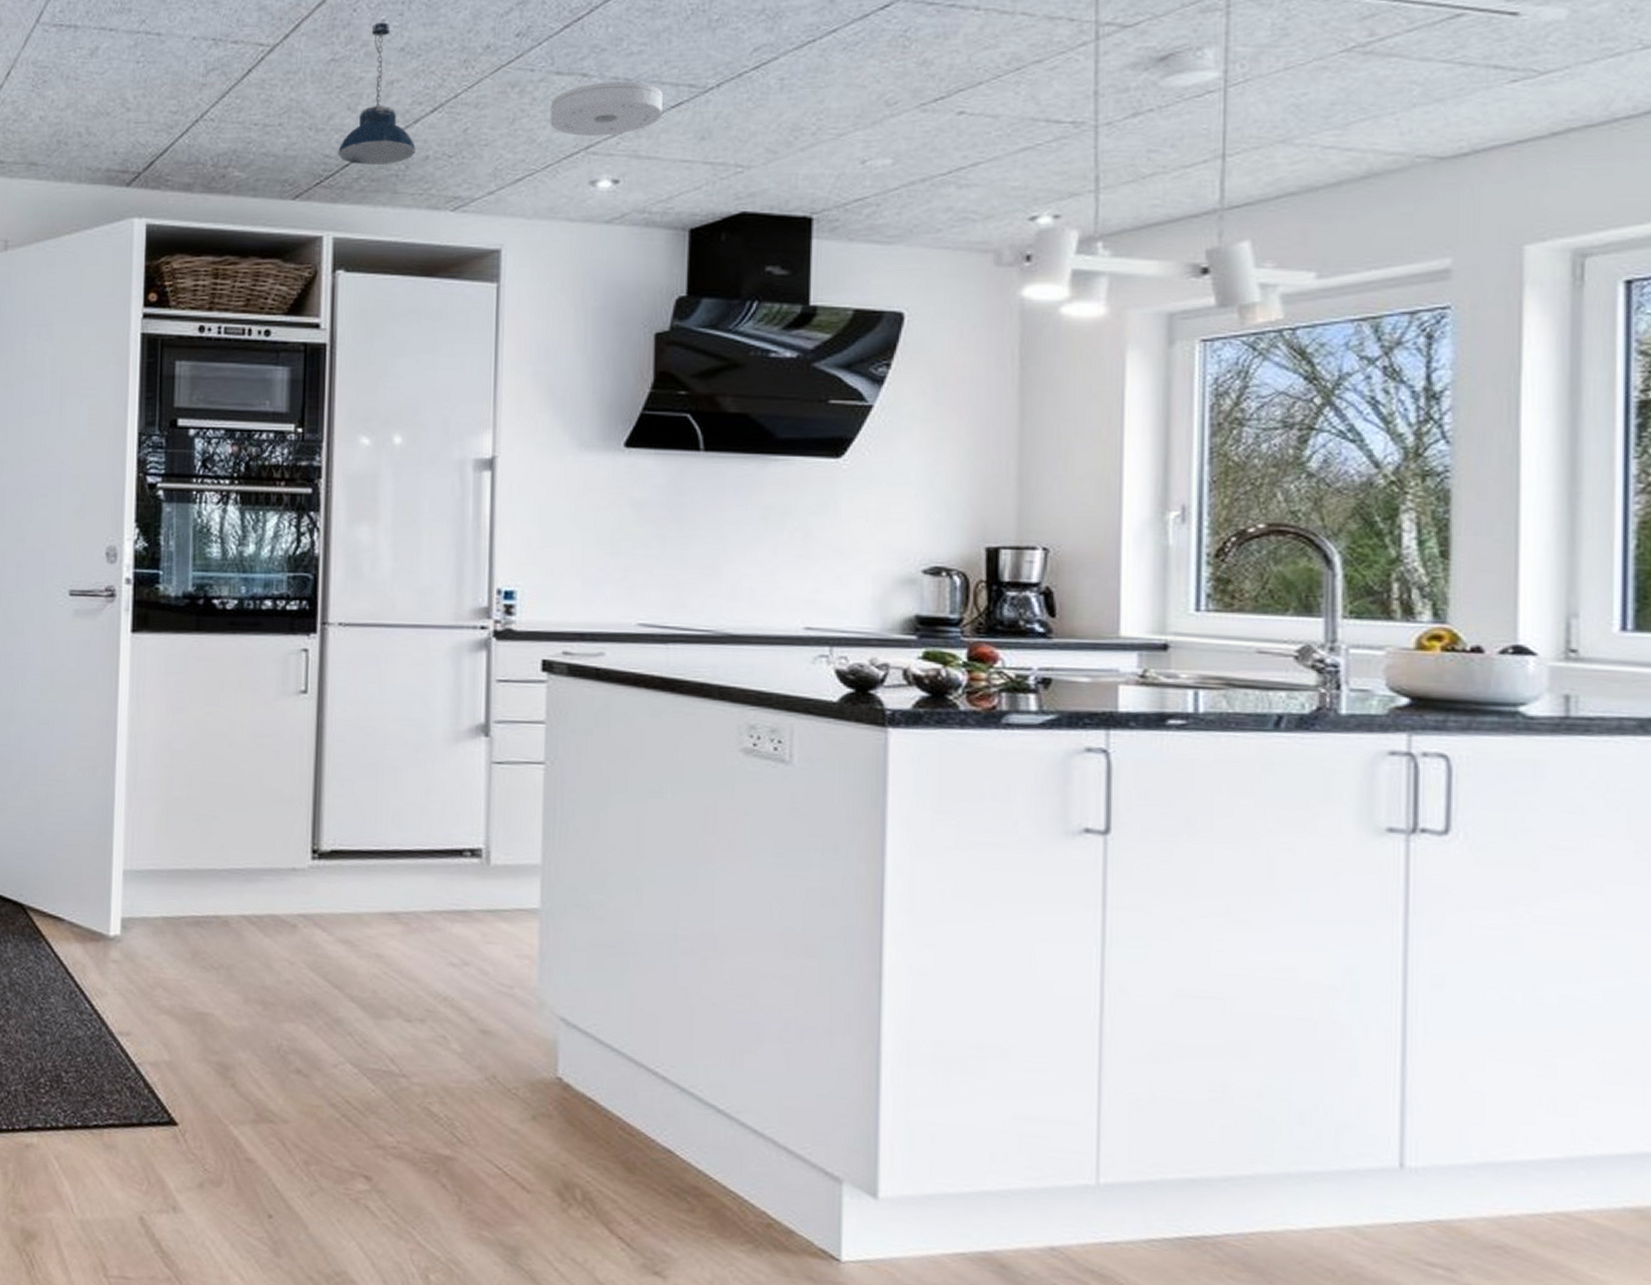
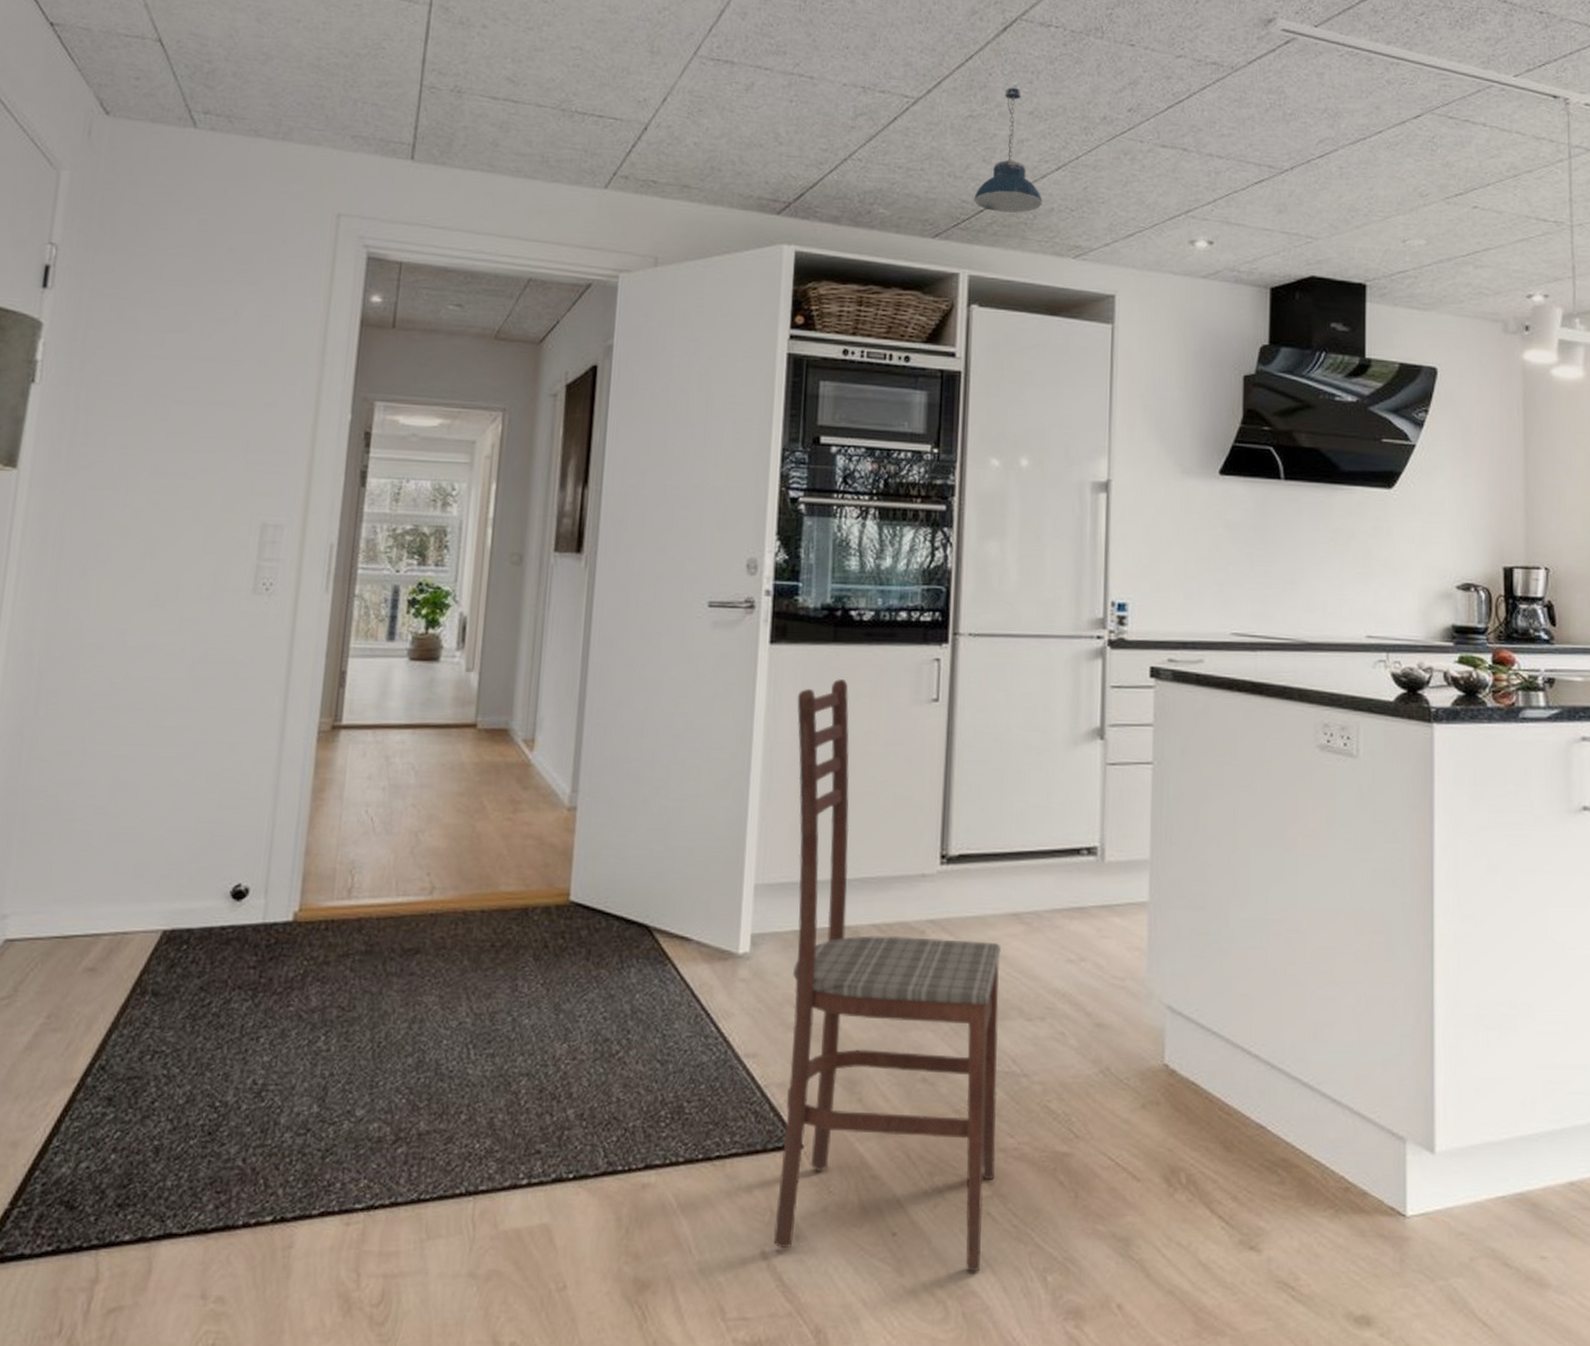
dining chair: none [151,669,377,1262] -> present [773,679,1001,1272]
smoke detector: present [550,81,663,137] -> none [1156,157,1248,203]

